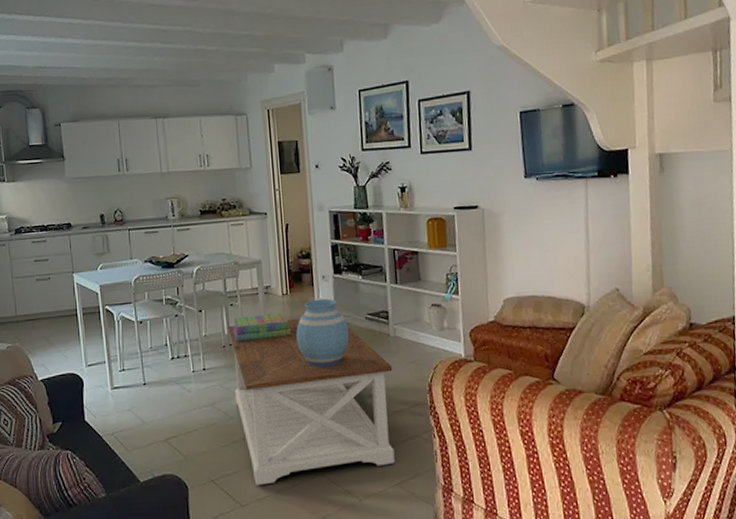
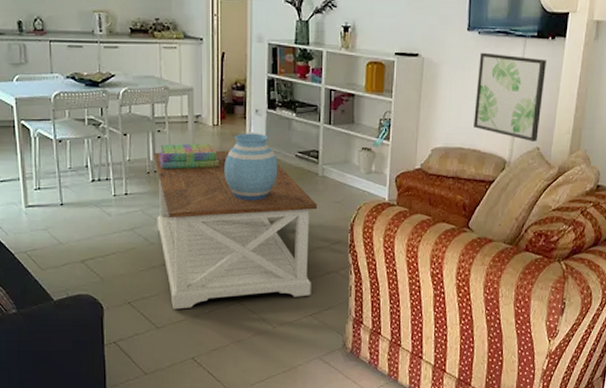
wall art: none [540,197,616,283] -> present [474,52,547,141]

